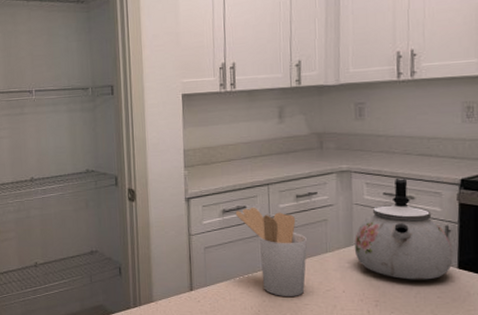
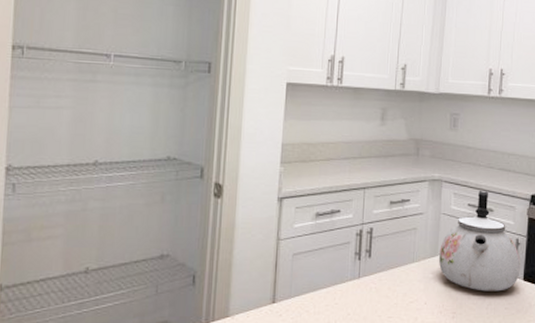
utensil holder: present [235,208,308,296] -> none [329,212,397,309]

